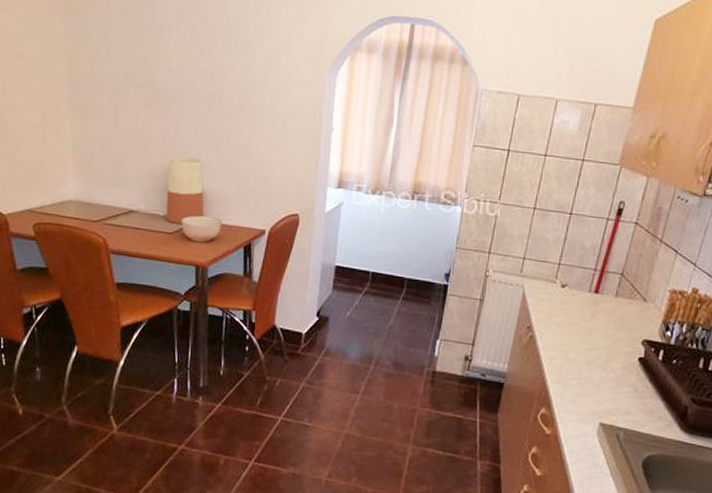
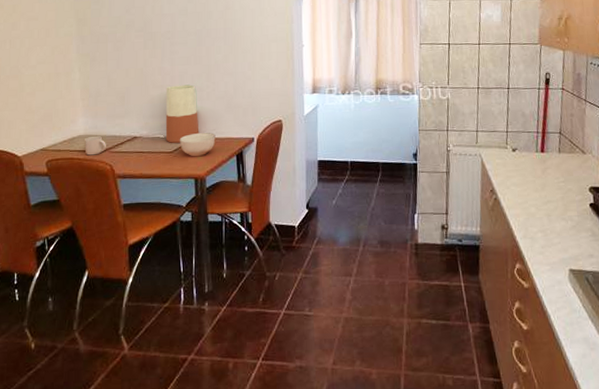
mug: none [75,203,101,225] -> present [84,136,107,156]

